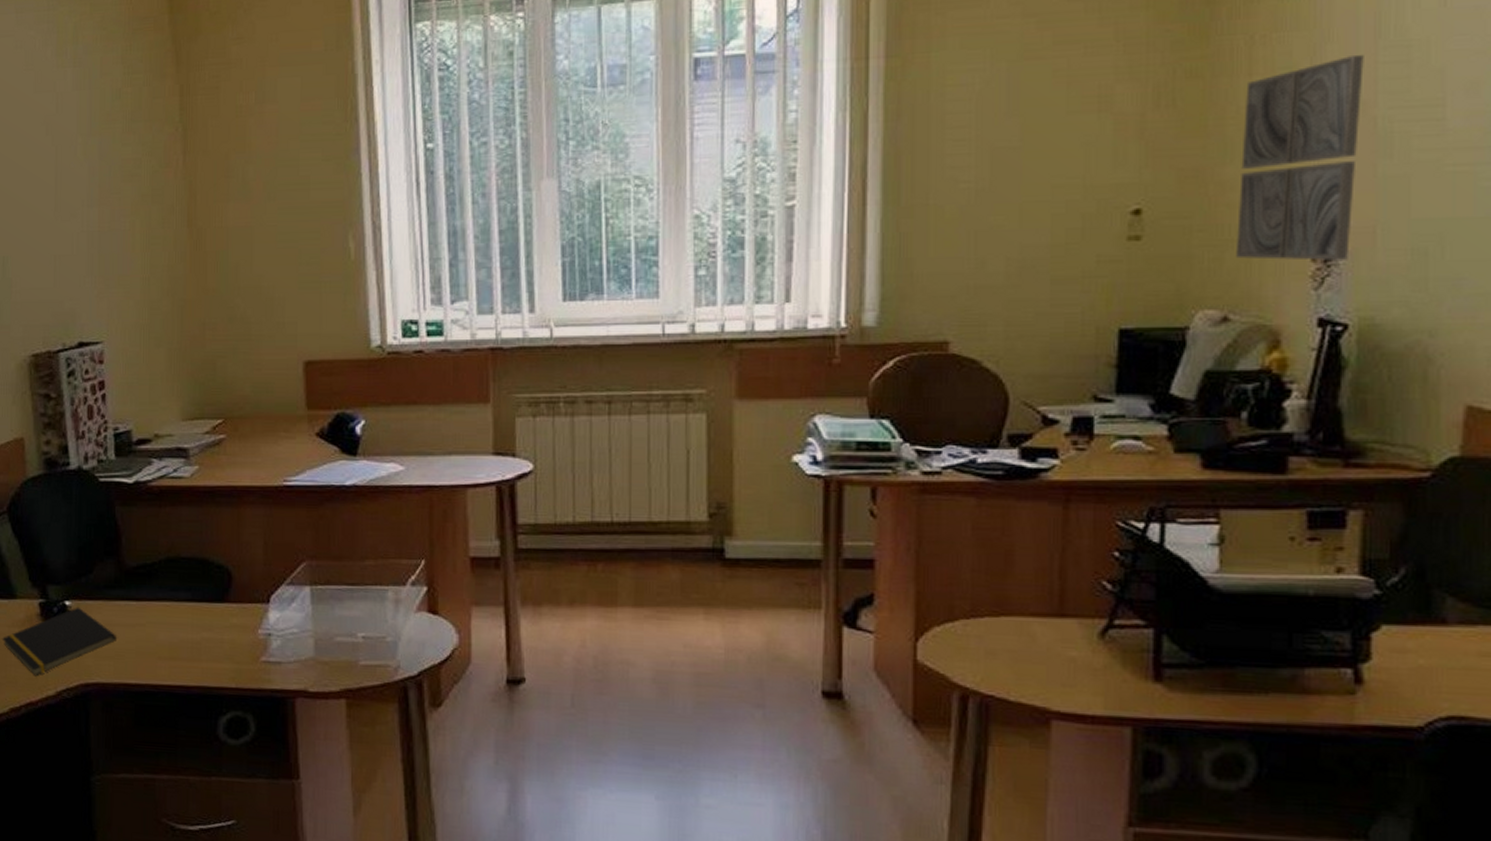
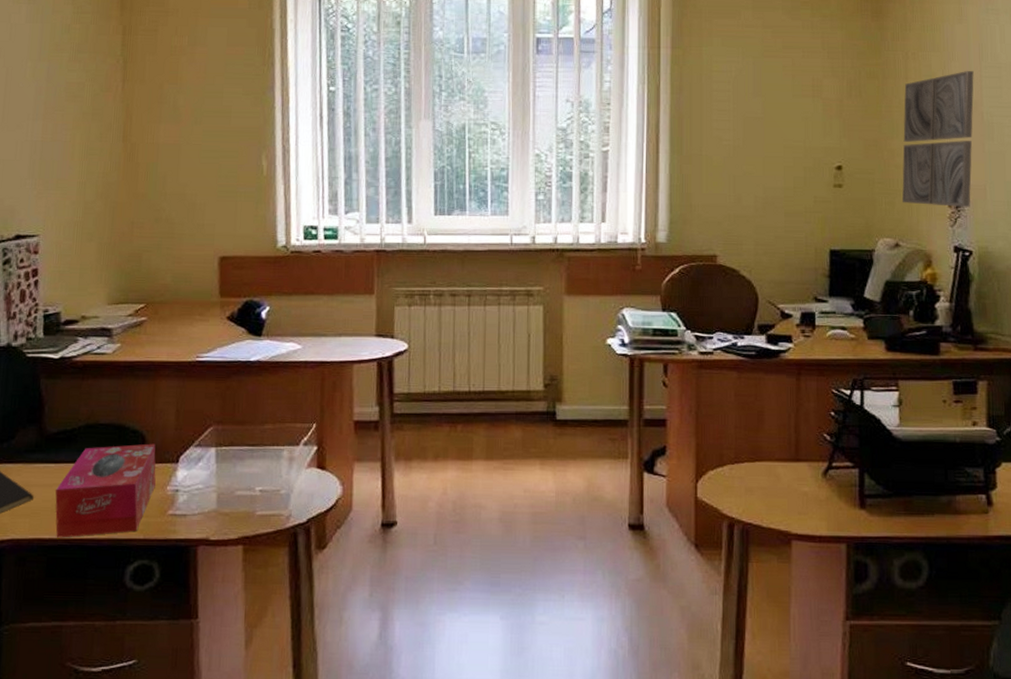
tissue box: none [138,580,247,684] -> present [55,443,157,538]

